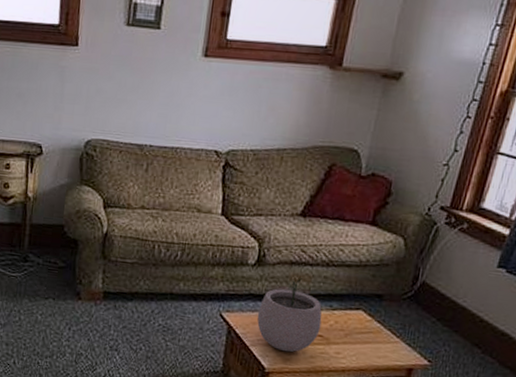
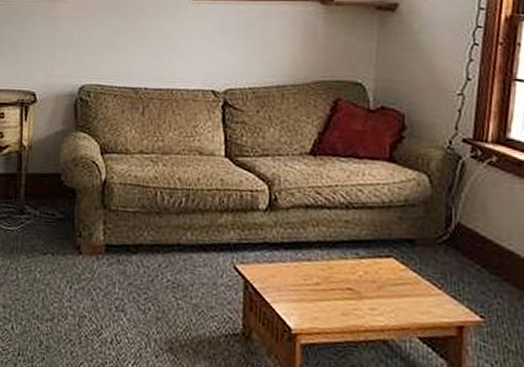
plant pot: present [257,278,322,353] -> none [275,223,349,310]

